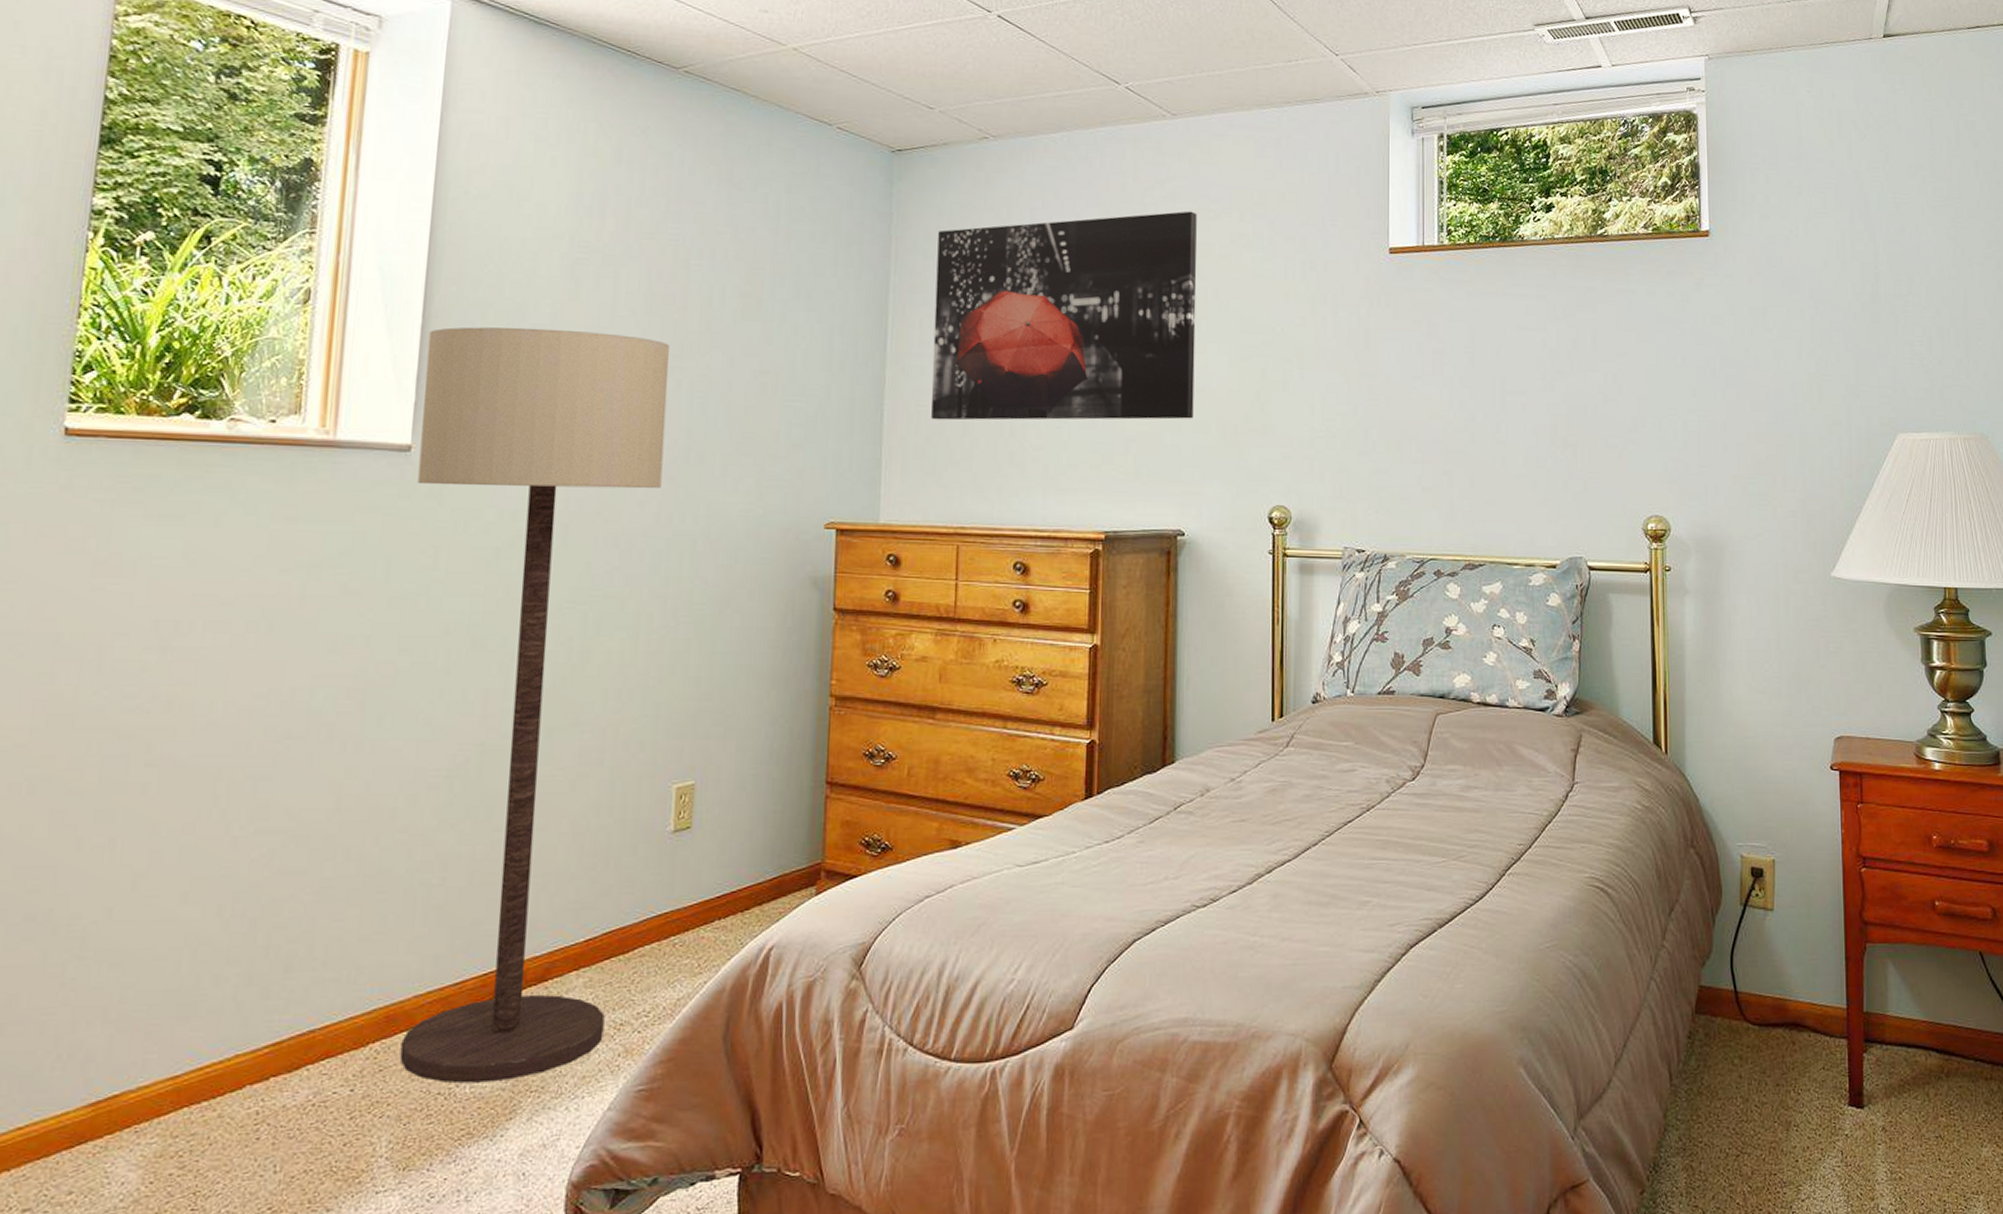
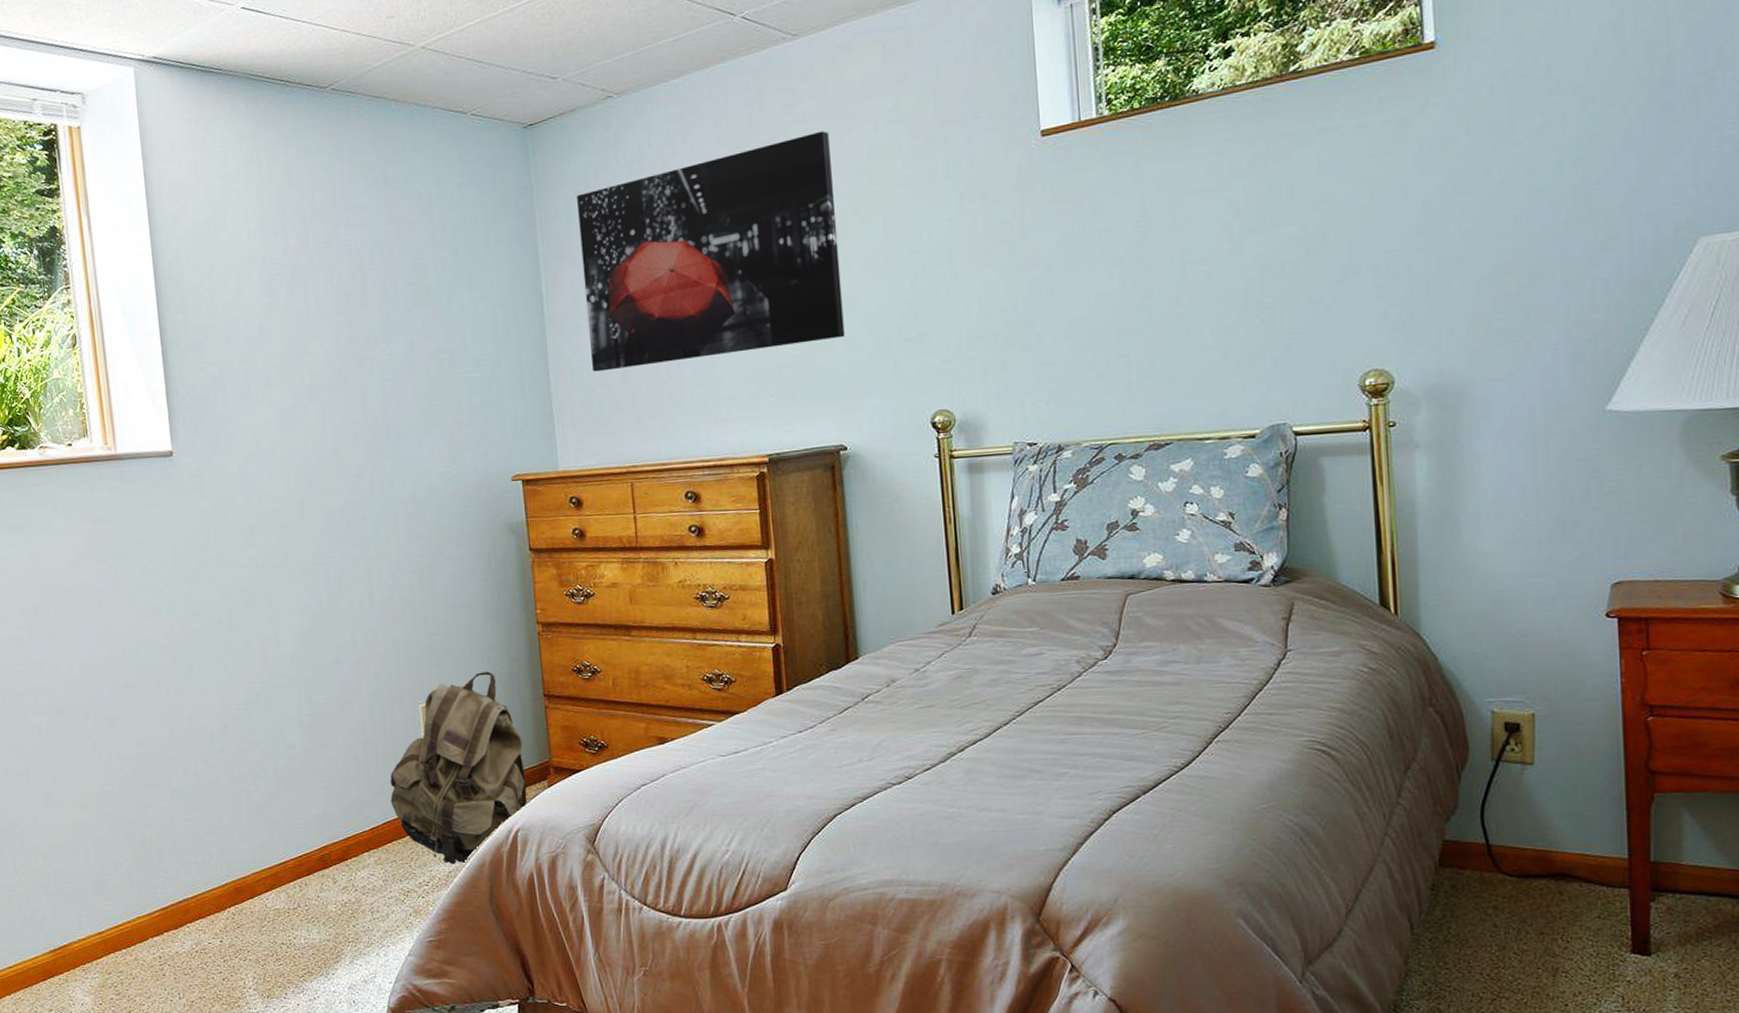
floor lamp: present [400,327,669,1083] -> none [168,335,396,936]
backpack: none [617,749,793,990] -> present [390,671,528,864]

